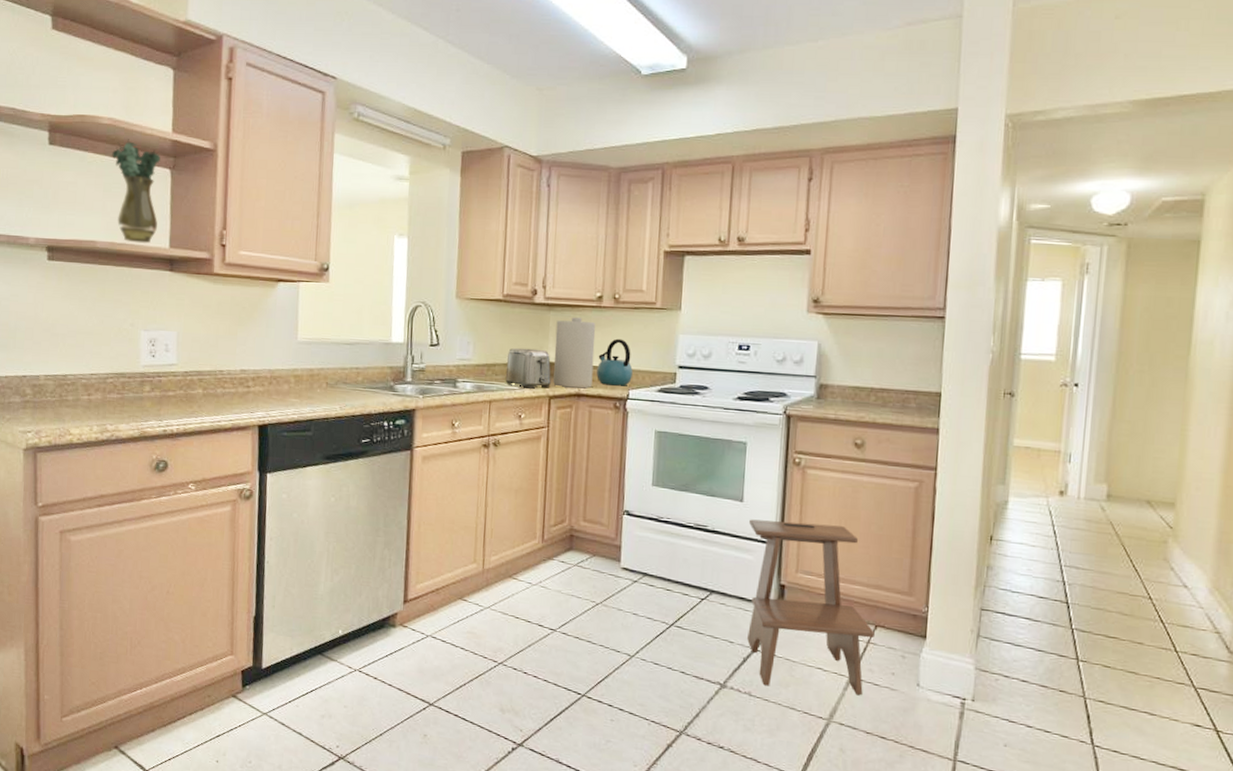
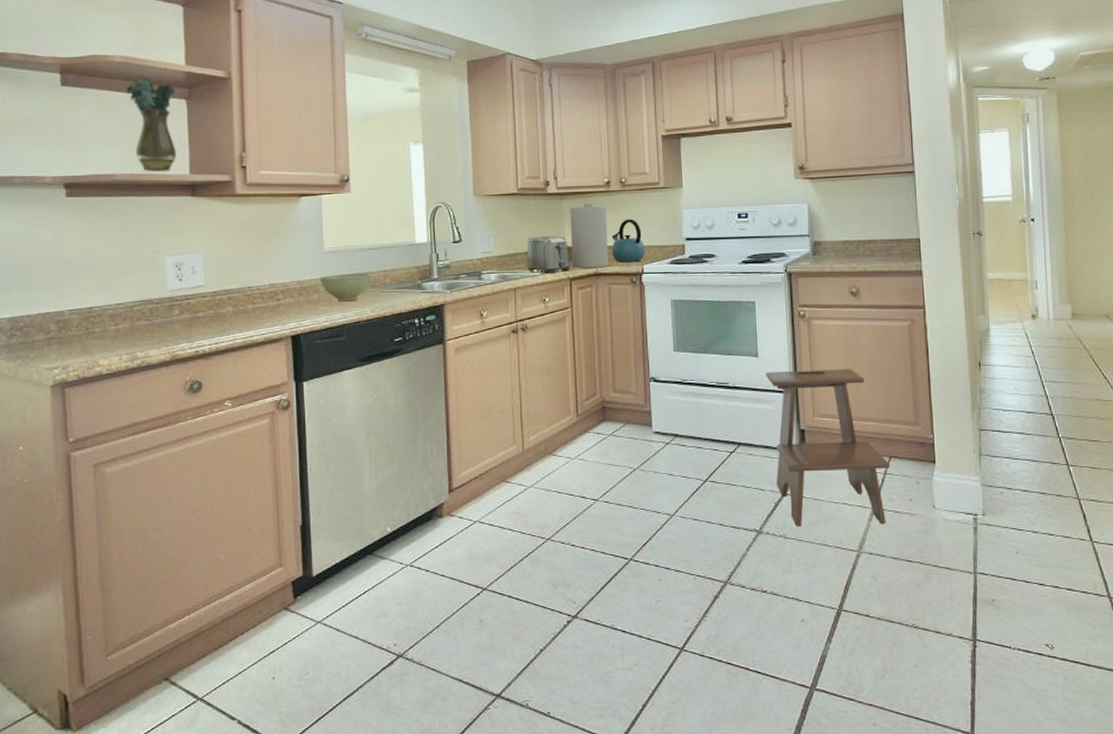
bowl: none [291,366,345,396] -> present [319,272,373,302]

